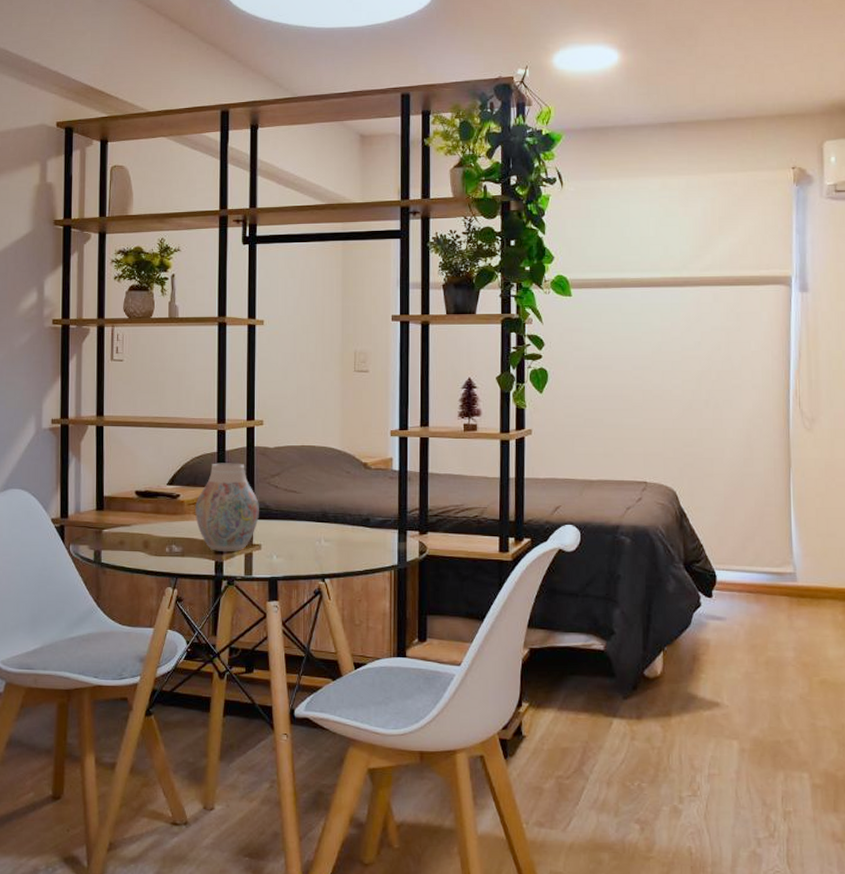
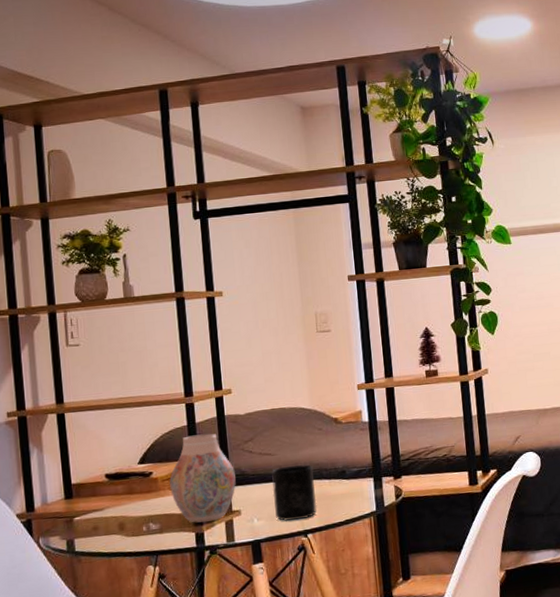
mug: none [294,506,338,563] -> present [272,465,317,522]

